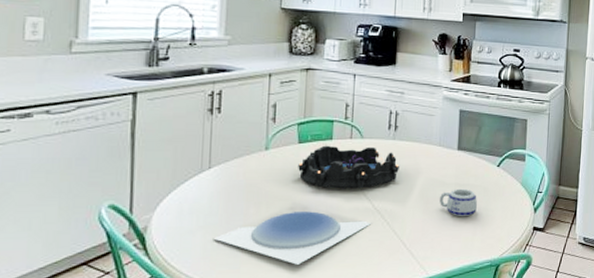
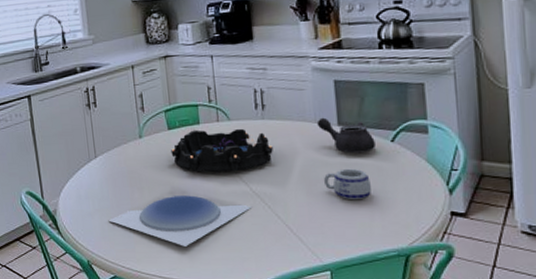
teapot: none [440,142,485,176] -> present [316,117,375,154]

